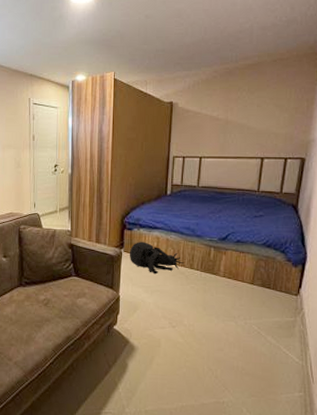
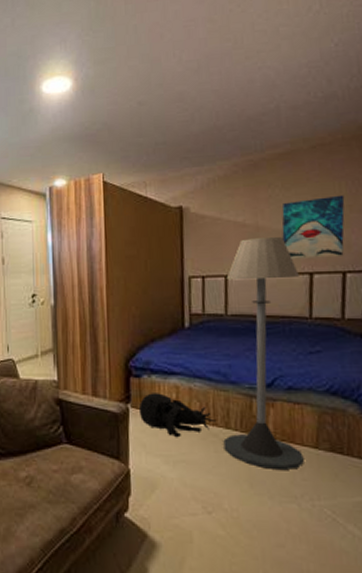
floor lamp: none [188,129,253,299] -> present [223,237,304,471]
wall art: none [244,99,293,147] -> present [281,194,345,259]

